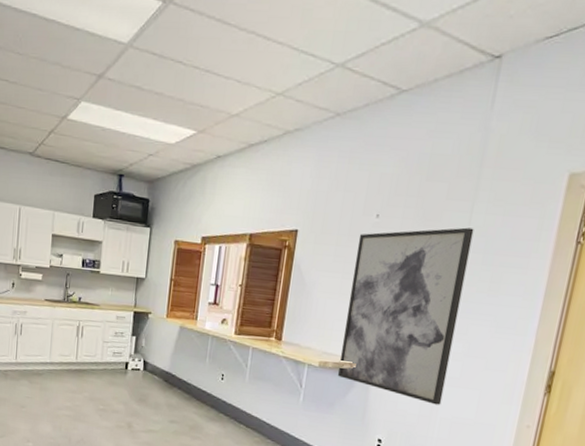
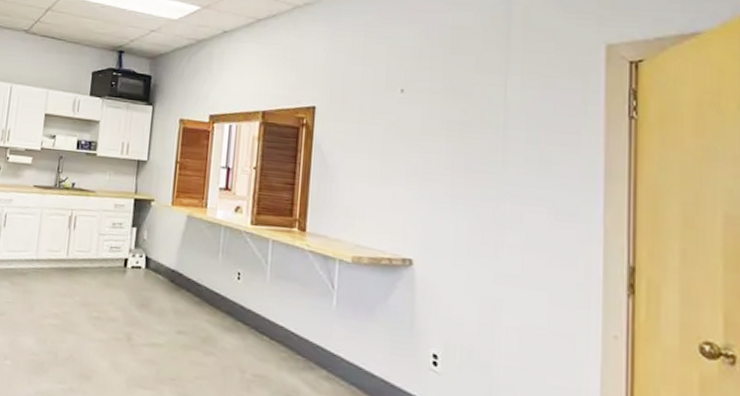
wall art: present [337,227,474,406] -> none [374,102,512,311]

